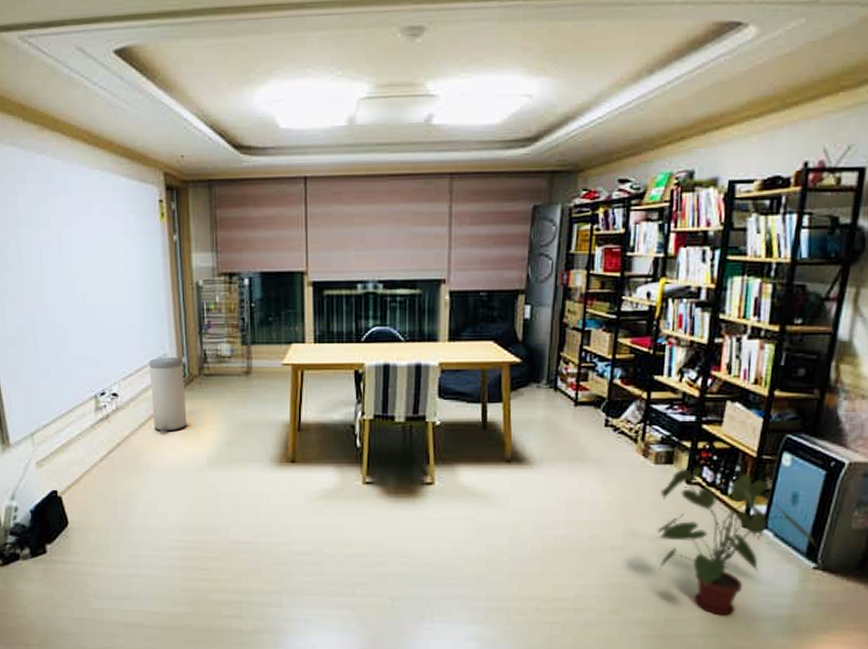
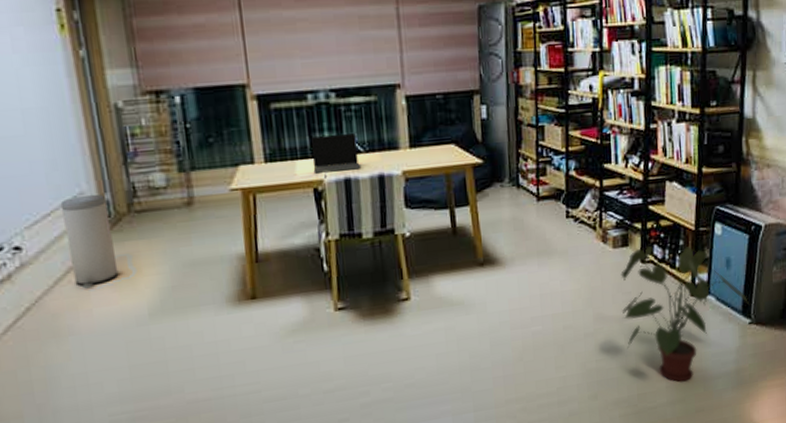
laptop: none [356,323,399,357] -> present [311,133,360,173]

